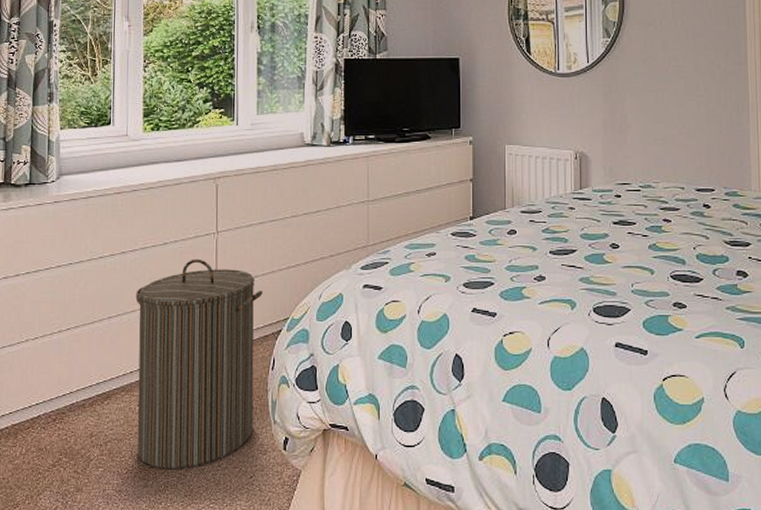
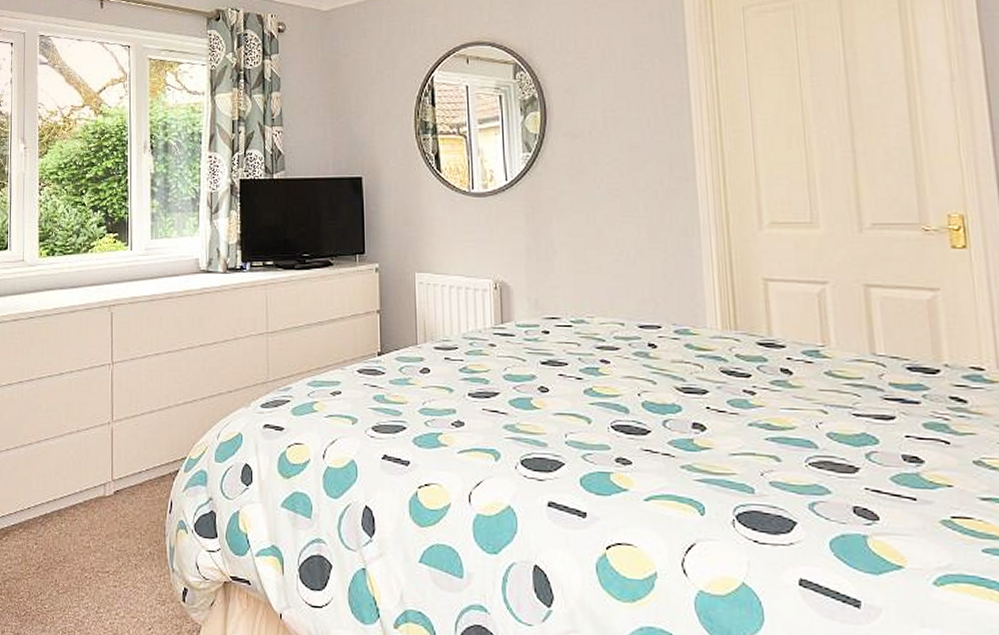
laundry hamper: present [135,259,263,470] -> none [32,390,159,615]

